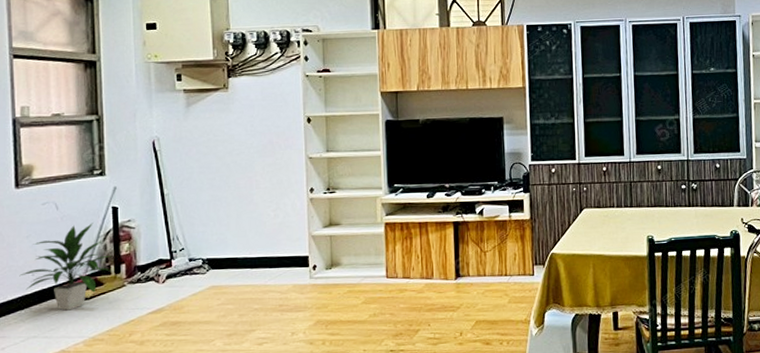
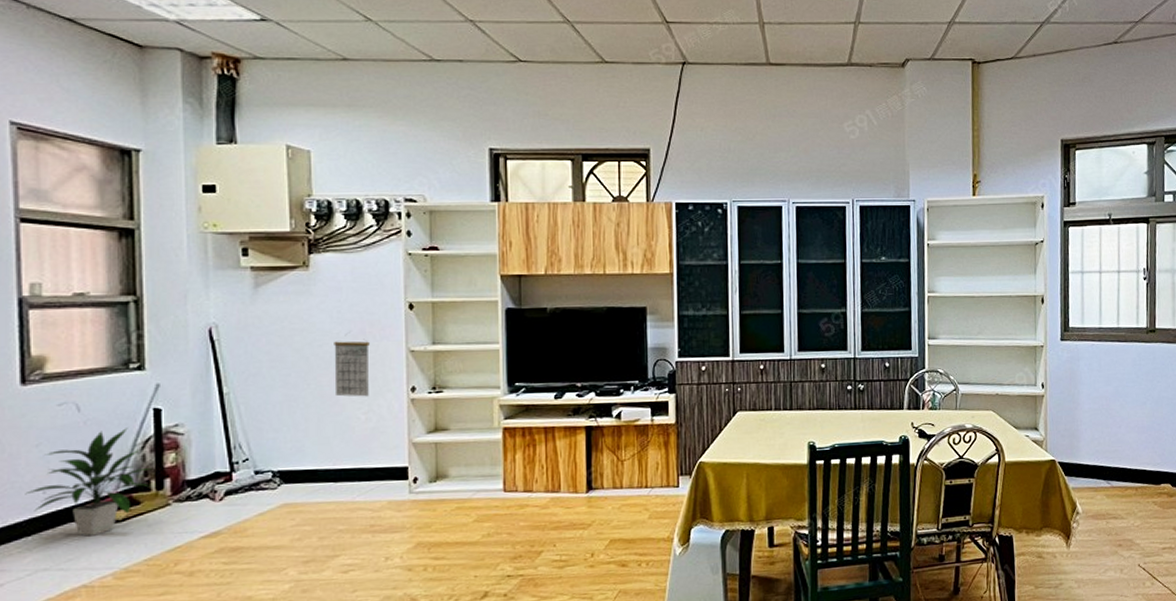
calendar: none [248,148,277,197] -> present [334,339,370,397]

